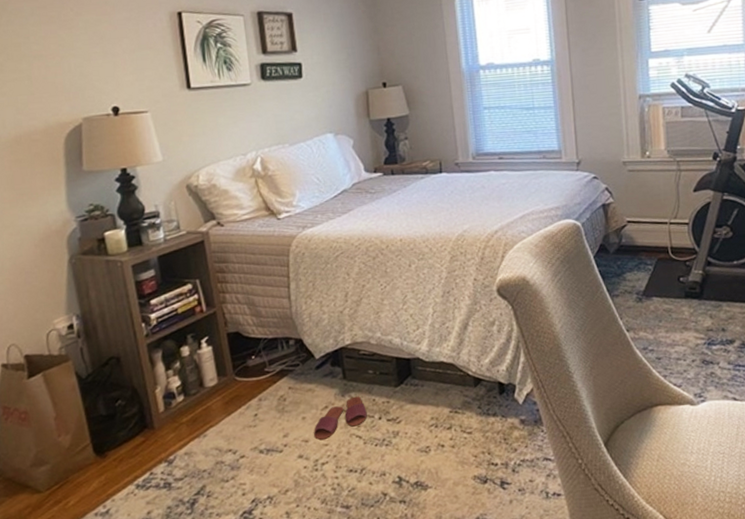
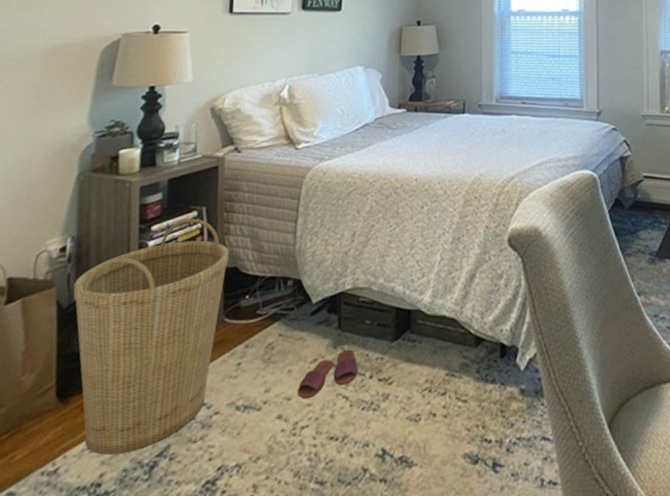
basket: none [88,290,230,497] -> present [73,218,229,455]

